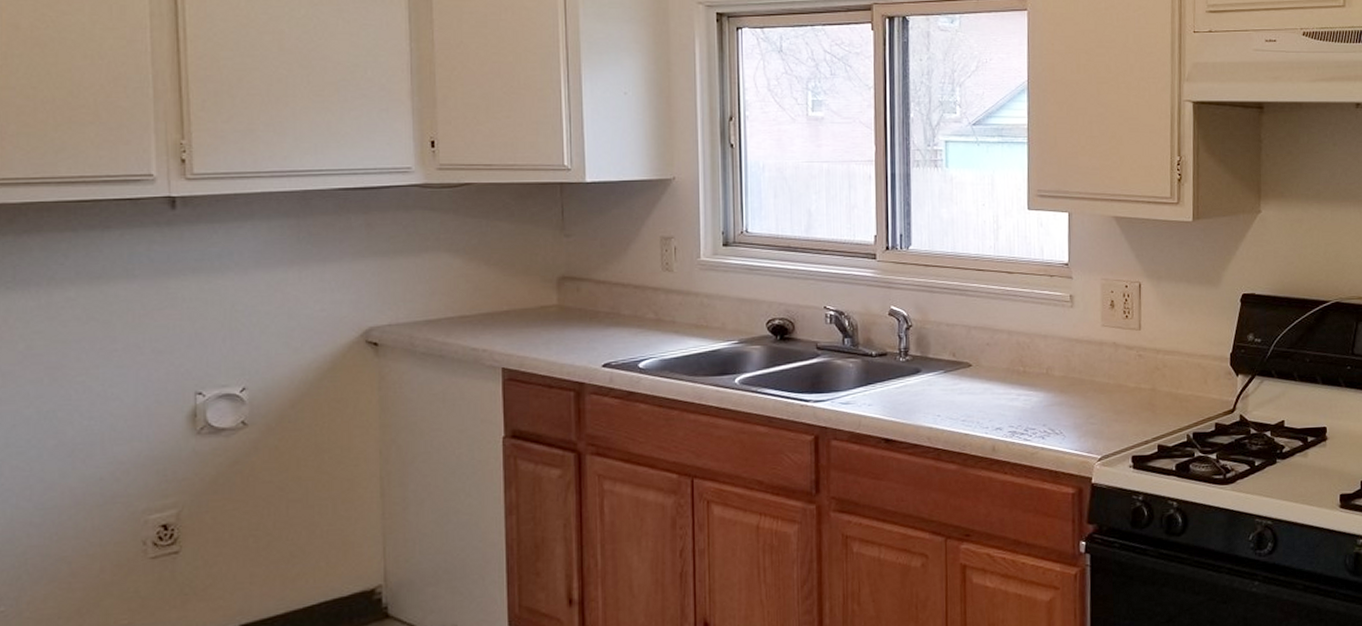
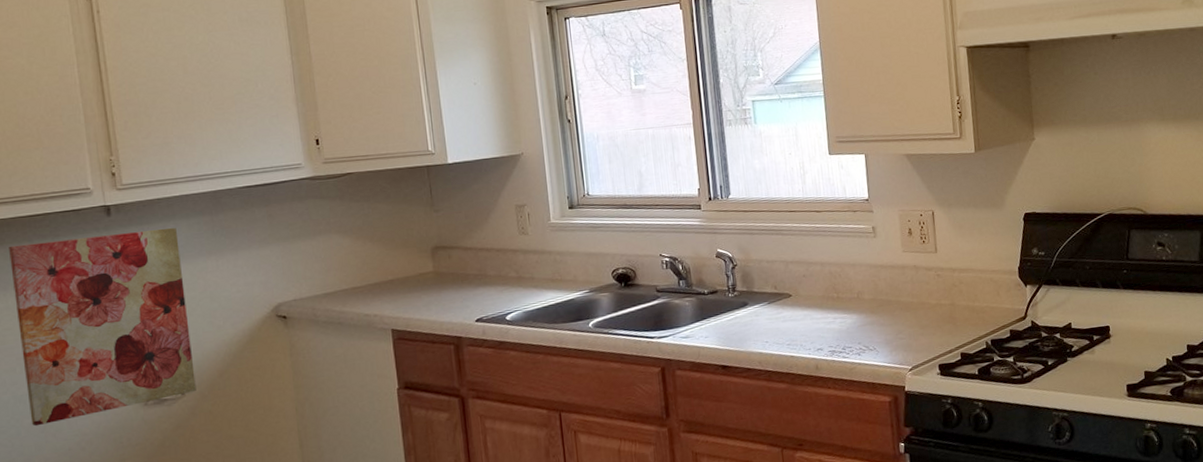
wall art: none [47,228,262,449] -> present [9,227,196,427]

